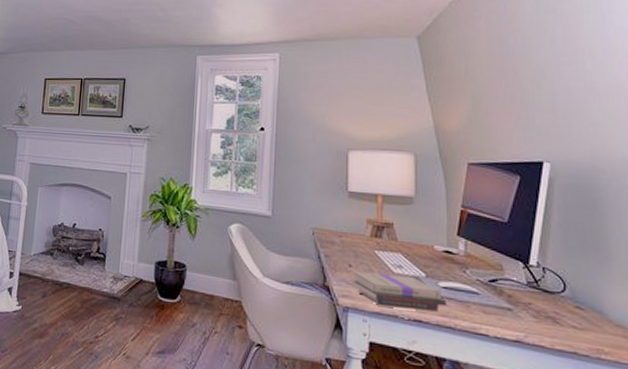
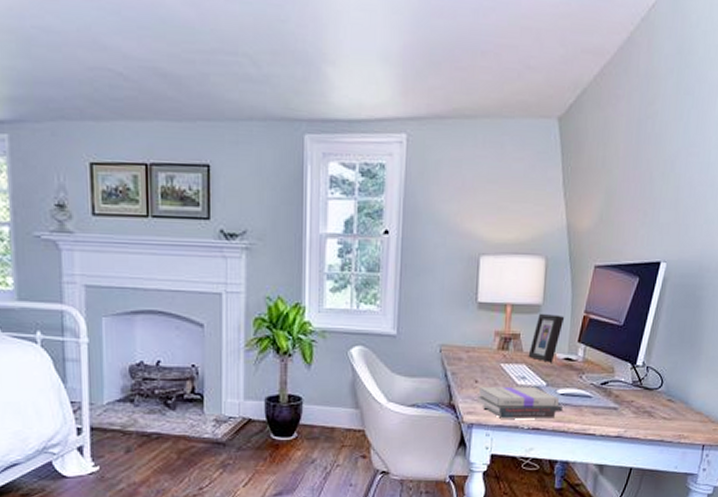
picture frame: none [403,204,440,254] -> present [528,313,565,363]

